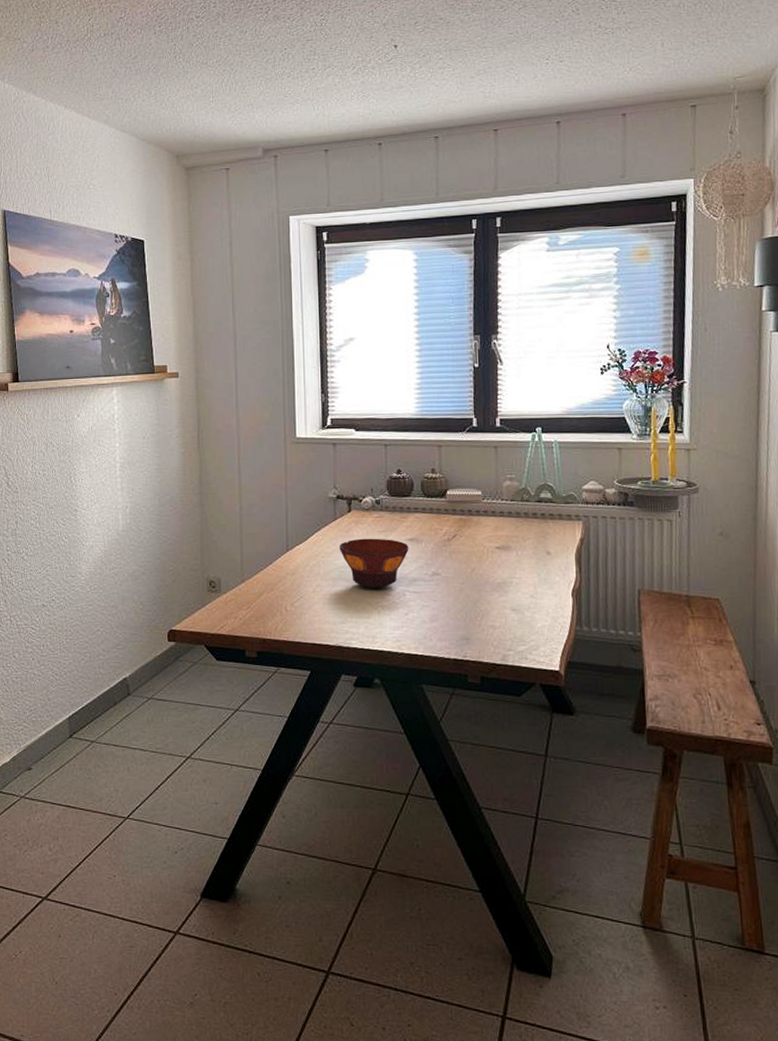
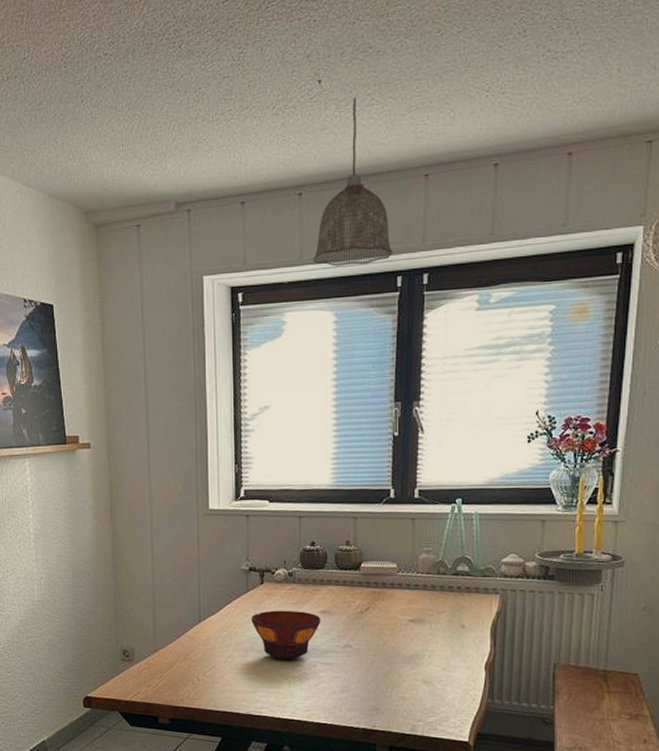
pendant lamp: none [393,61,468,210] -> present [312,97,394,267]

